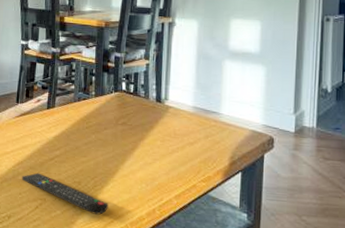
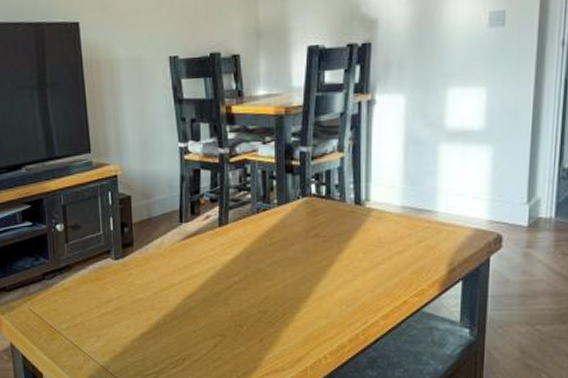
remote control: present [21,173,109,215] -> none [194,305,302,347]

